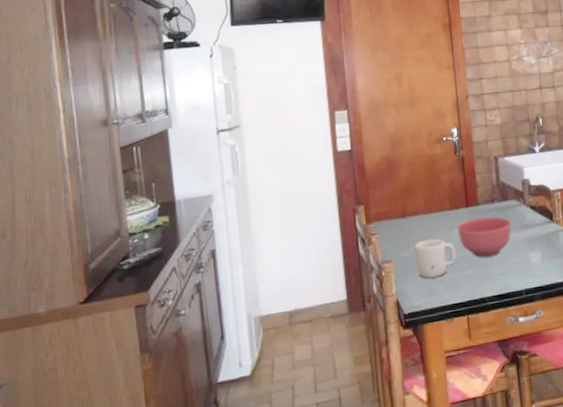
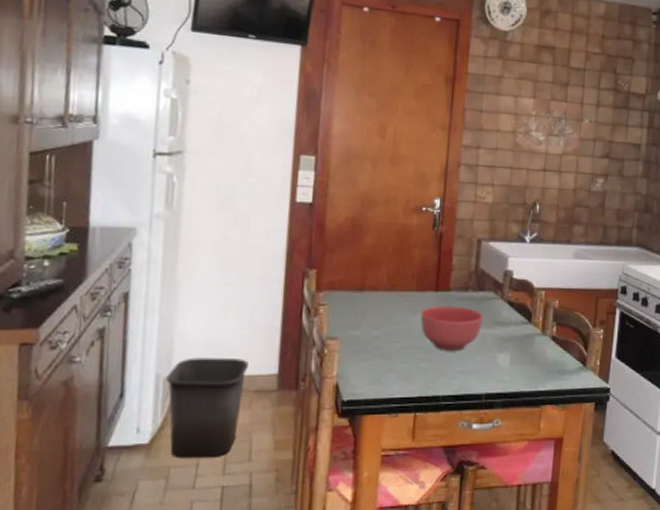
waste bin: none [256,291,322,384] -> present [166,357,248,459]
mug: present [415,238,456,279] -> none [366,320,414,365]

